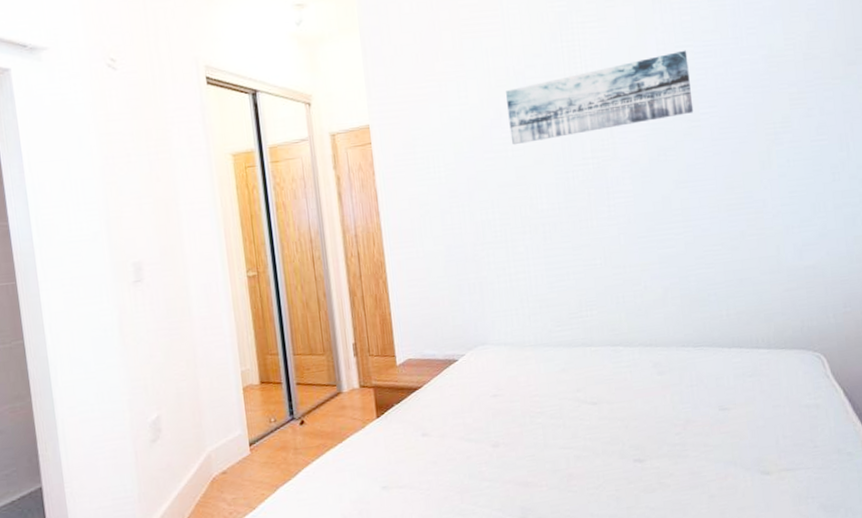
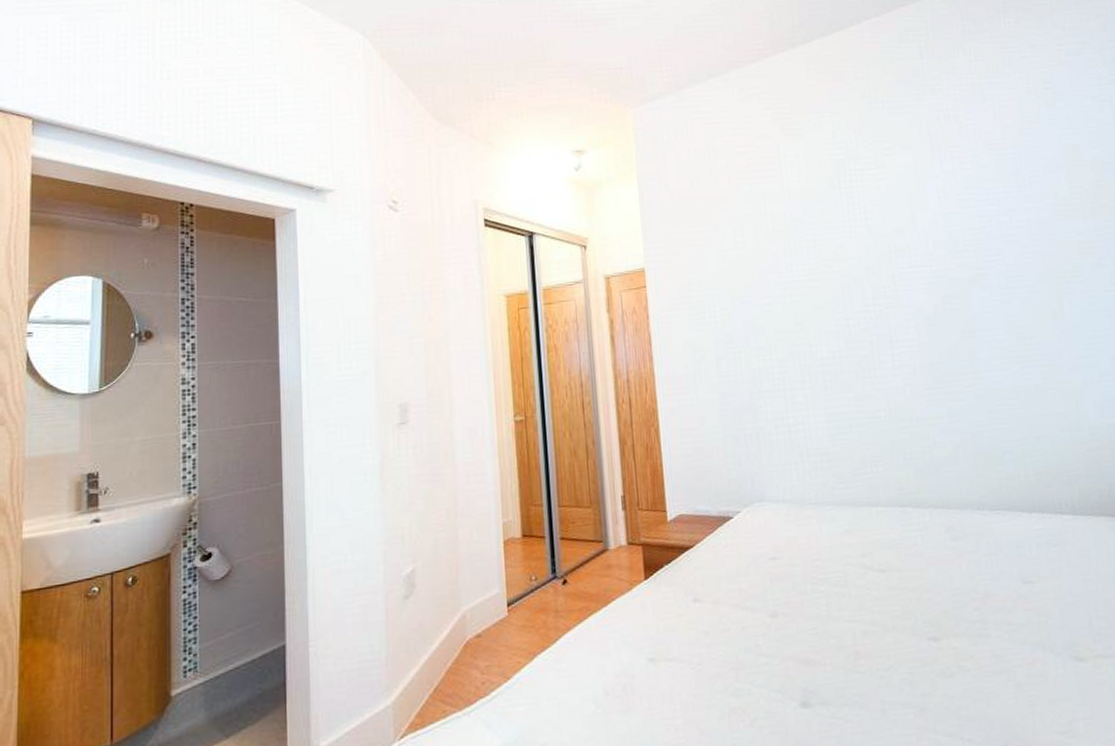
wall art: present [506,50,694,145] -> none [783,198,979,291]

